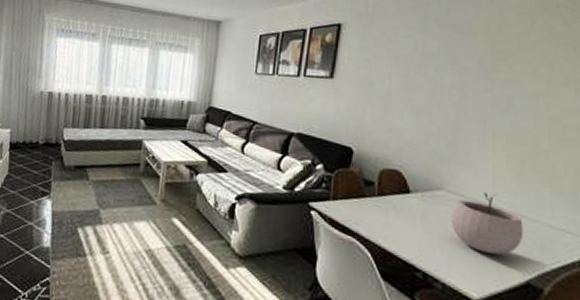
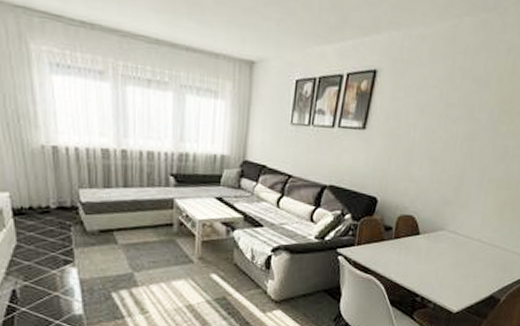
plant pot: present [451,191,524,255] -> none [446,229,497,278]

